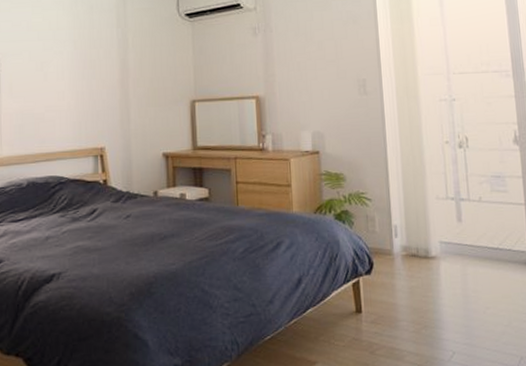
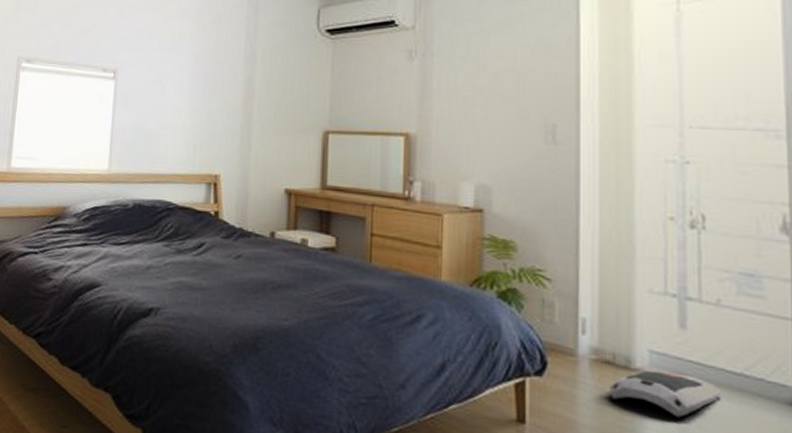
air purifier: none [415,255,487,287] -> present [608,370,721,418]

